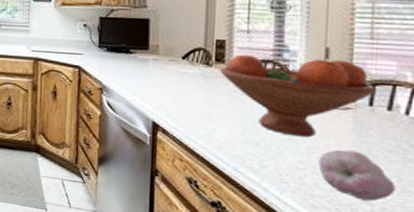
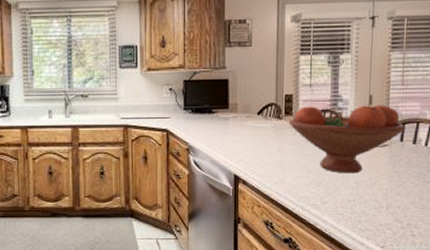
apple: present [318,149,397,202] -> none [364,180,419,220]

